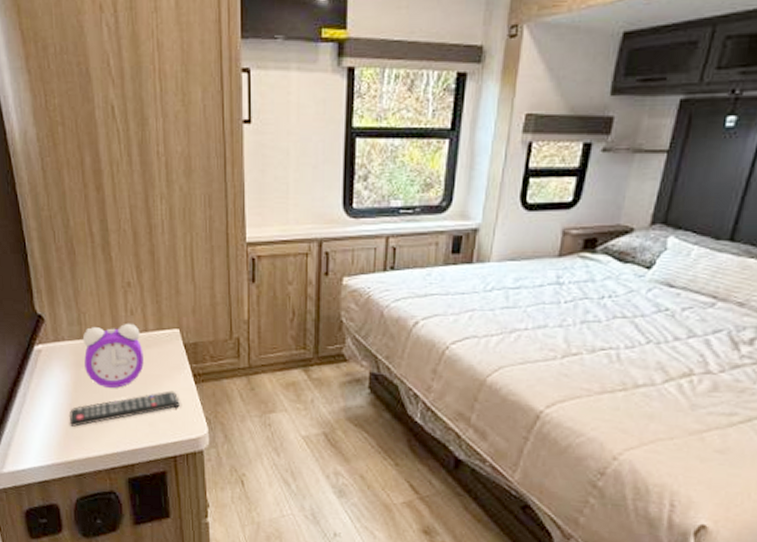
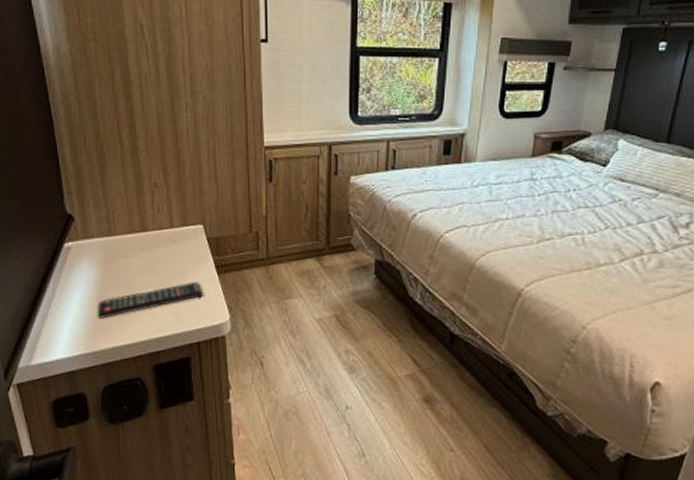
alarm clock: present [82,323,144,388] -> none [111,220,169,281]

